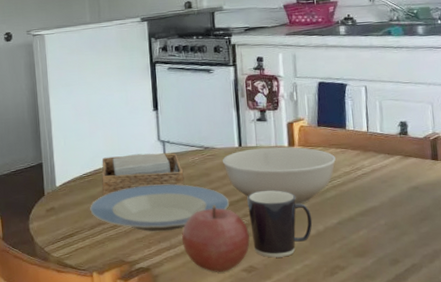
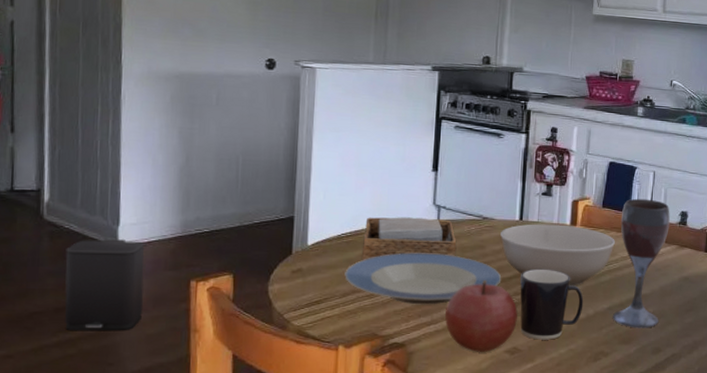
cup: none [338,113,393,241] -> present [612,198,670,328]

